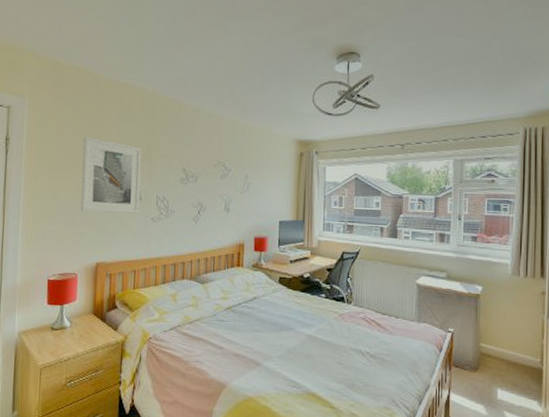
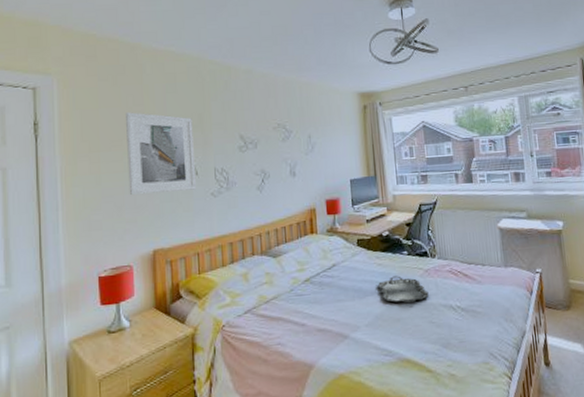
serving tray: none [294,315,340,342] -> present [378,276,429,303]

